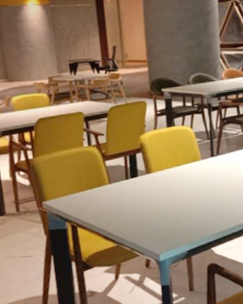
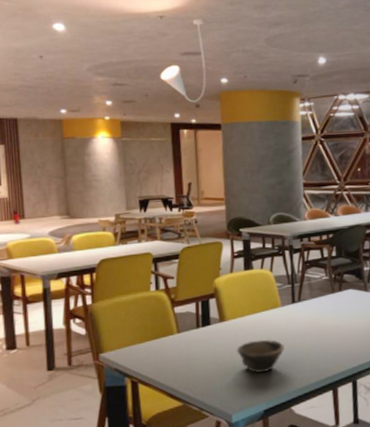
bowl: none [162,189,205,219] -> present [236,339,285,373]

